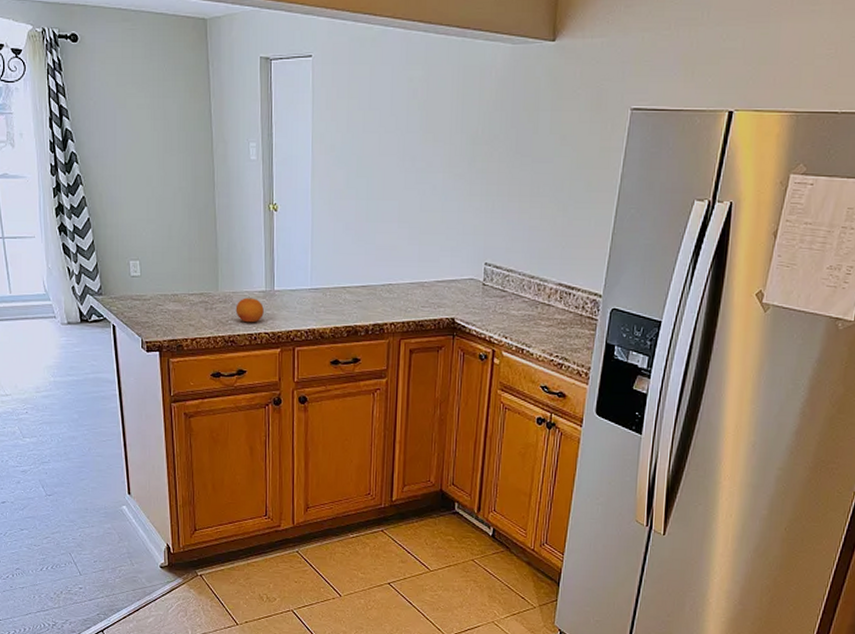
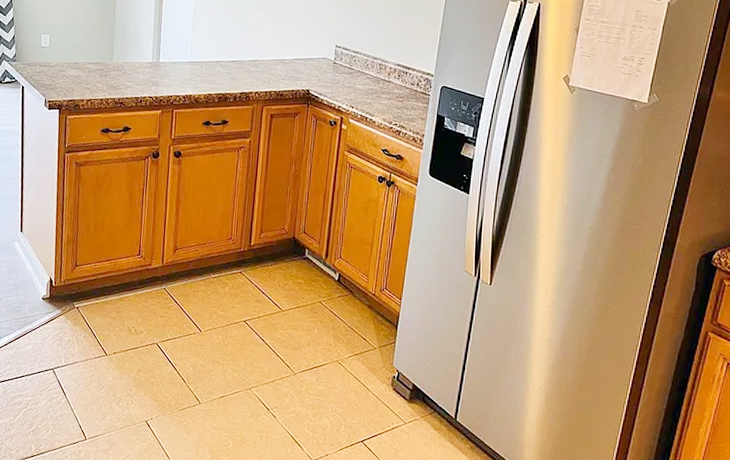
fruit: present [235,297,264,323] -> none [126,67,150,88]

